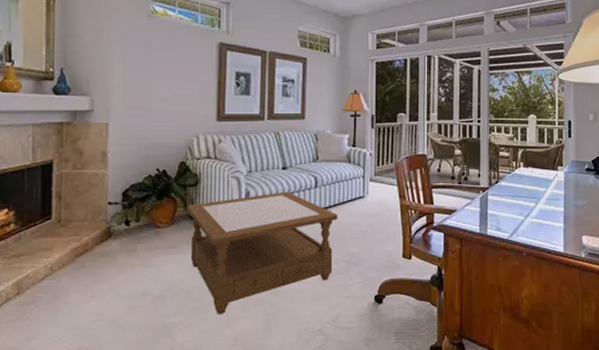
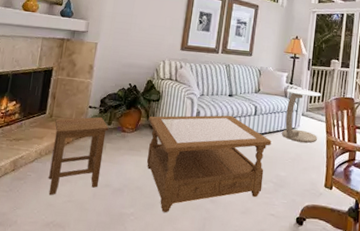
stool: none [65,213,137,317] -> present [48,117,109,196]
side table: none [349,151,389,211] -> present [282,88,321,143]

